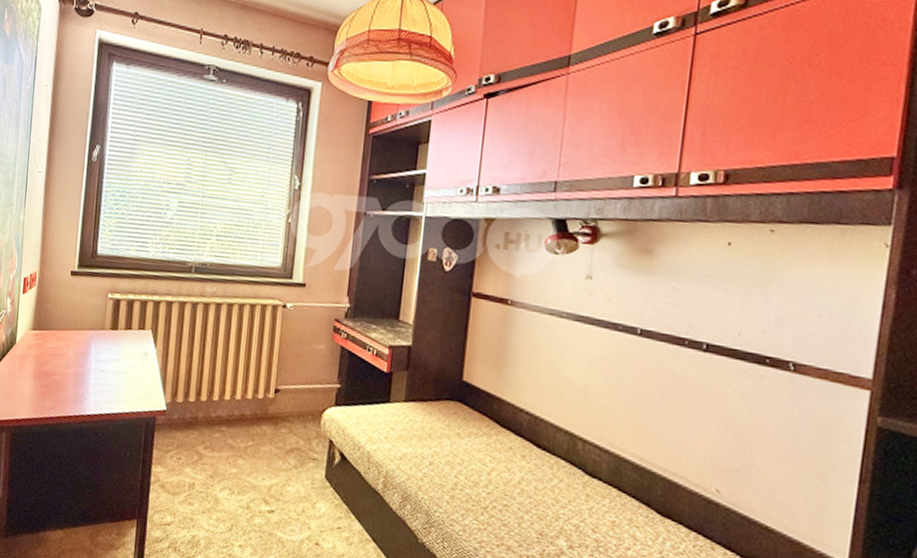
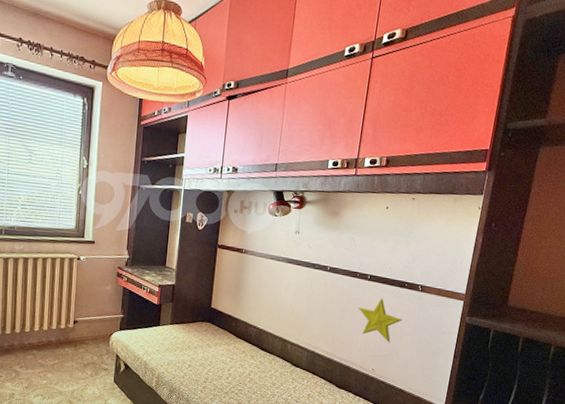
decorative star: none [689,379,766,451] -> present [358,298,403,343]

